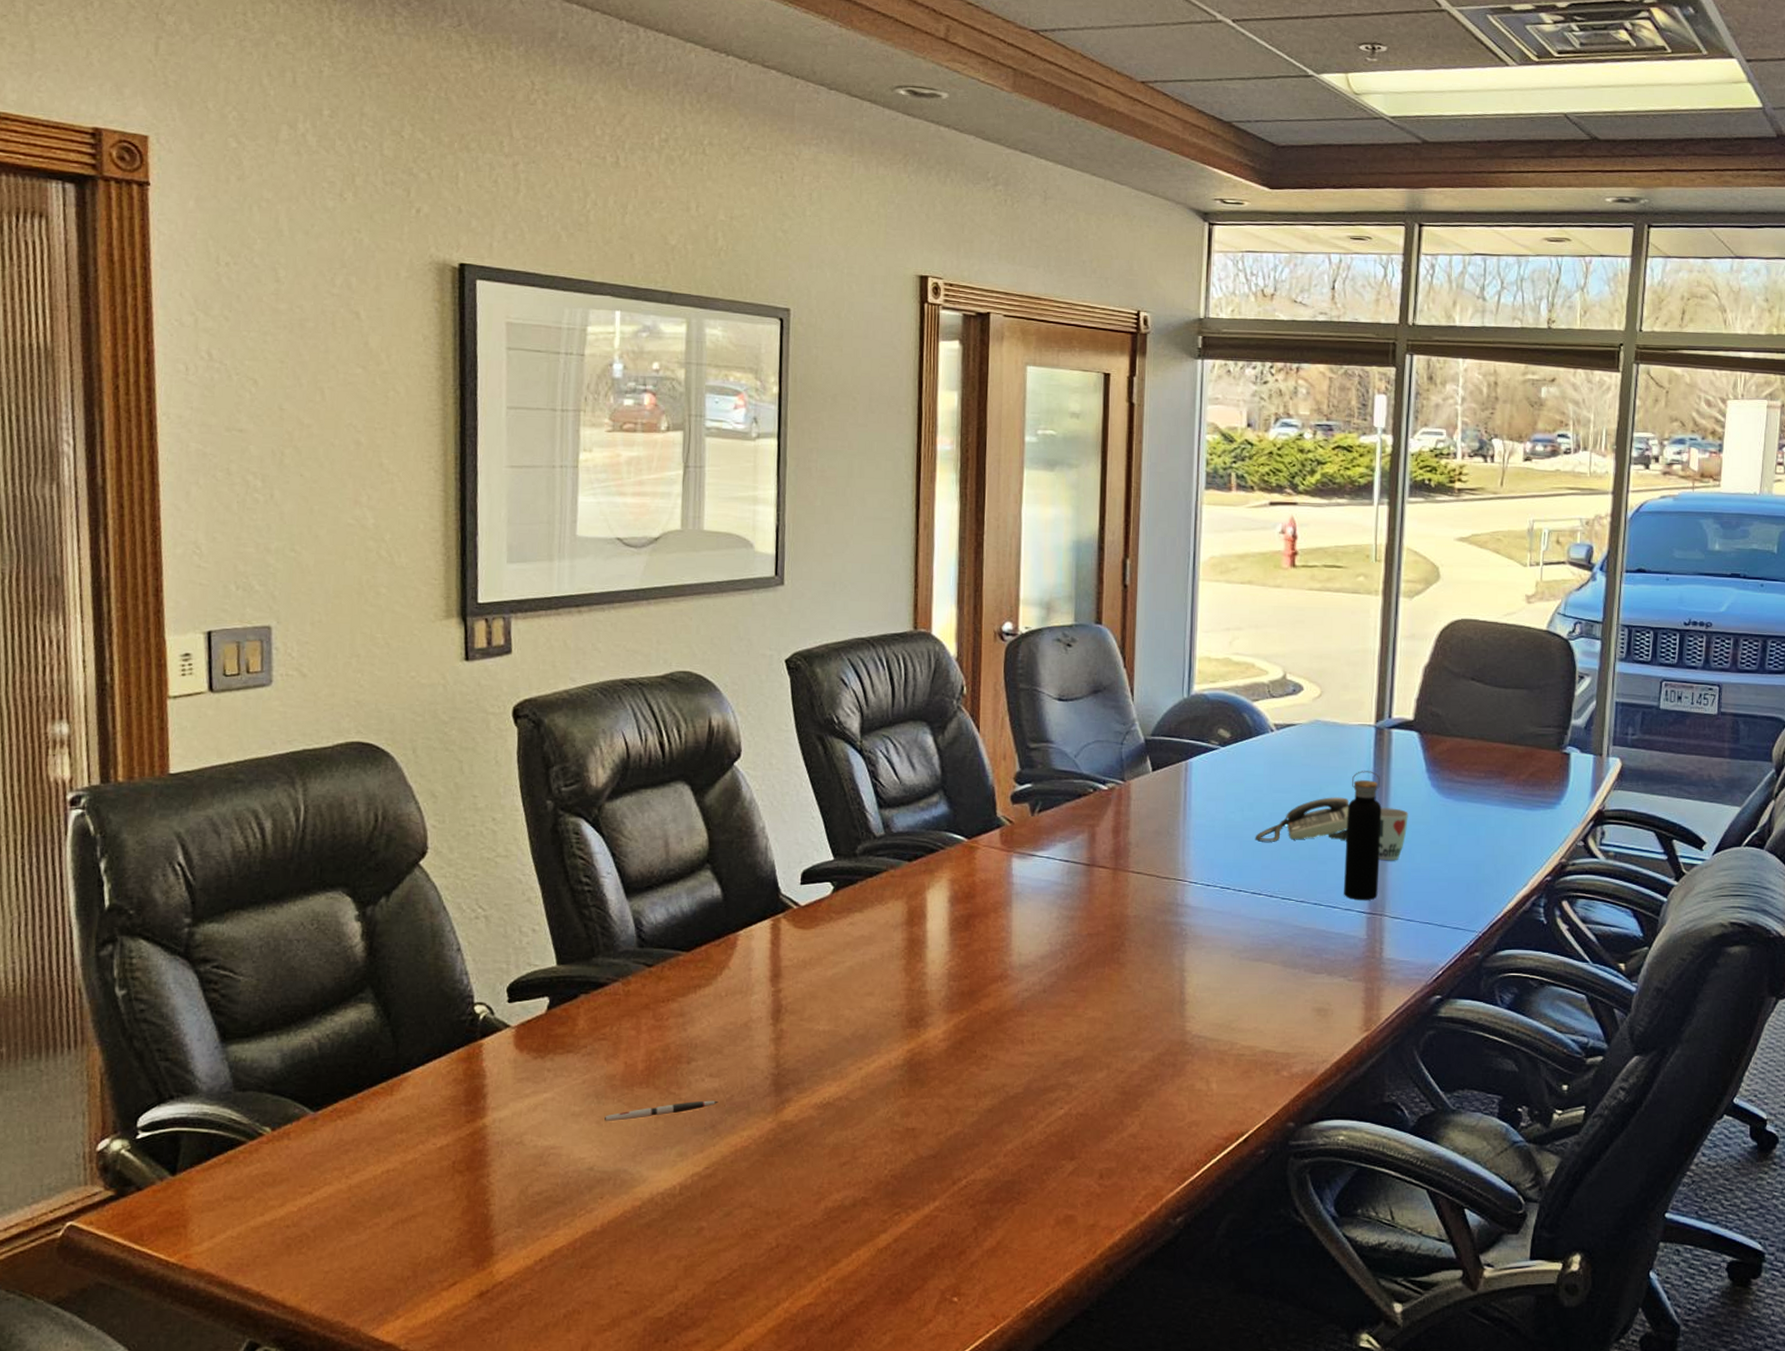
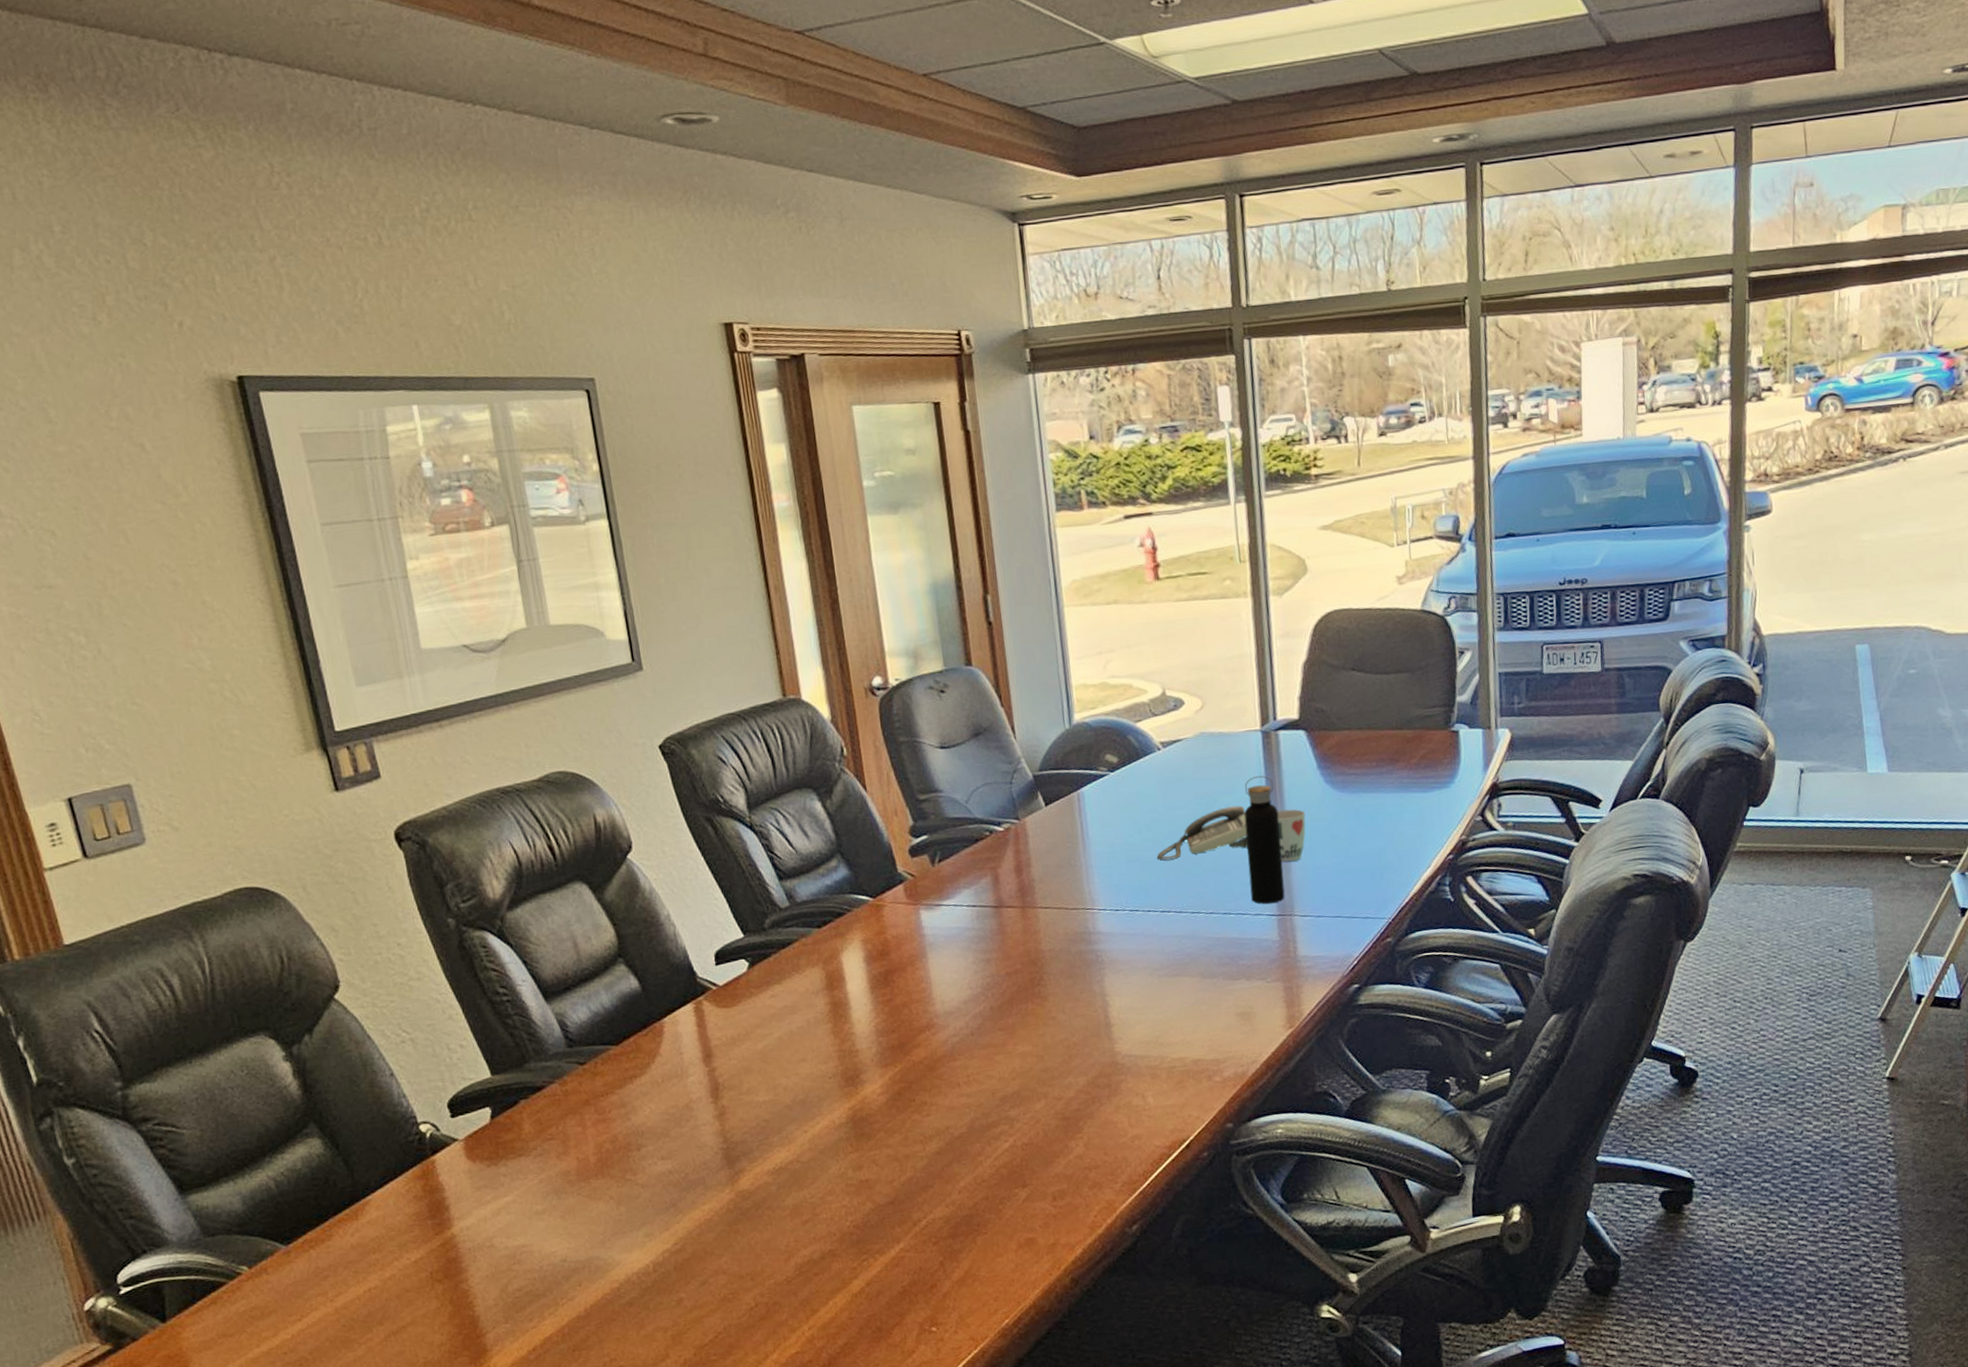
pen: present [605,1100,718,1122] -> none [567,1181,675,1216]

